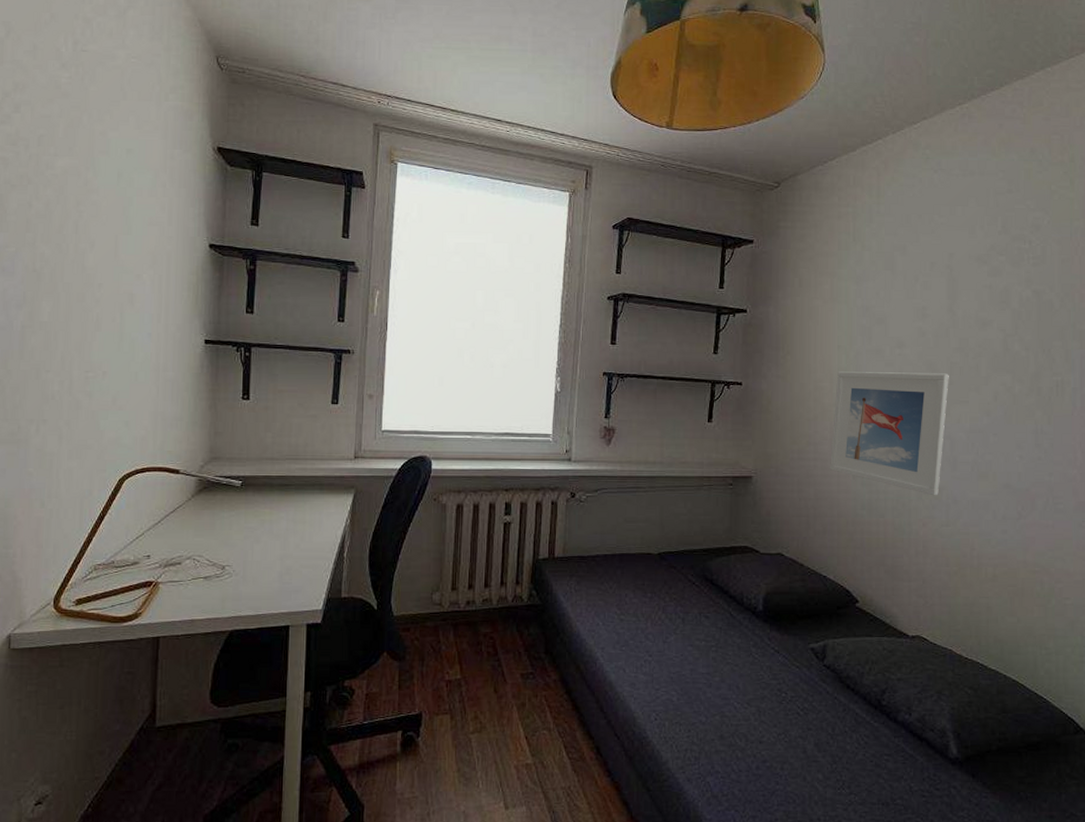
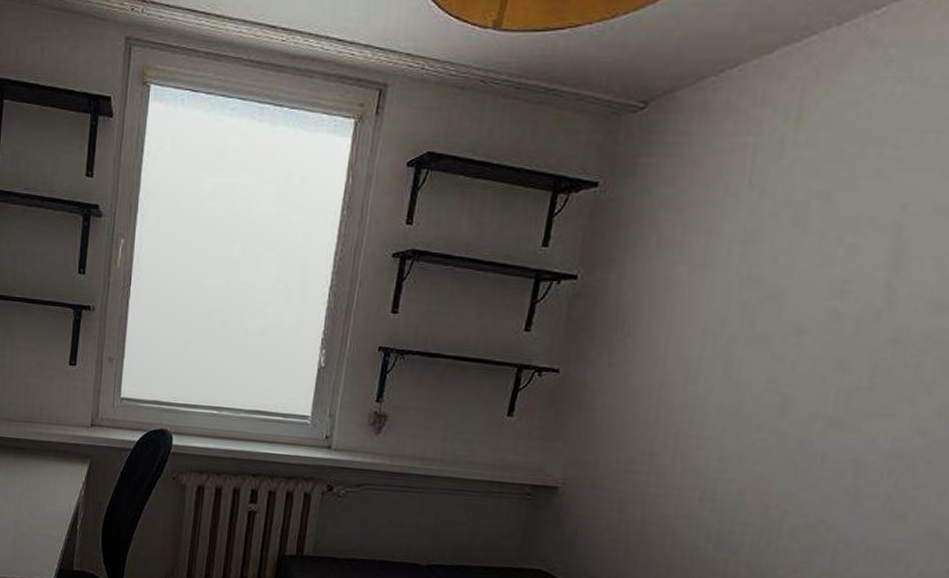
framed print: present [830,371,949,496] -> none [668,362,870,536]

